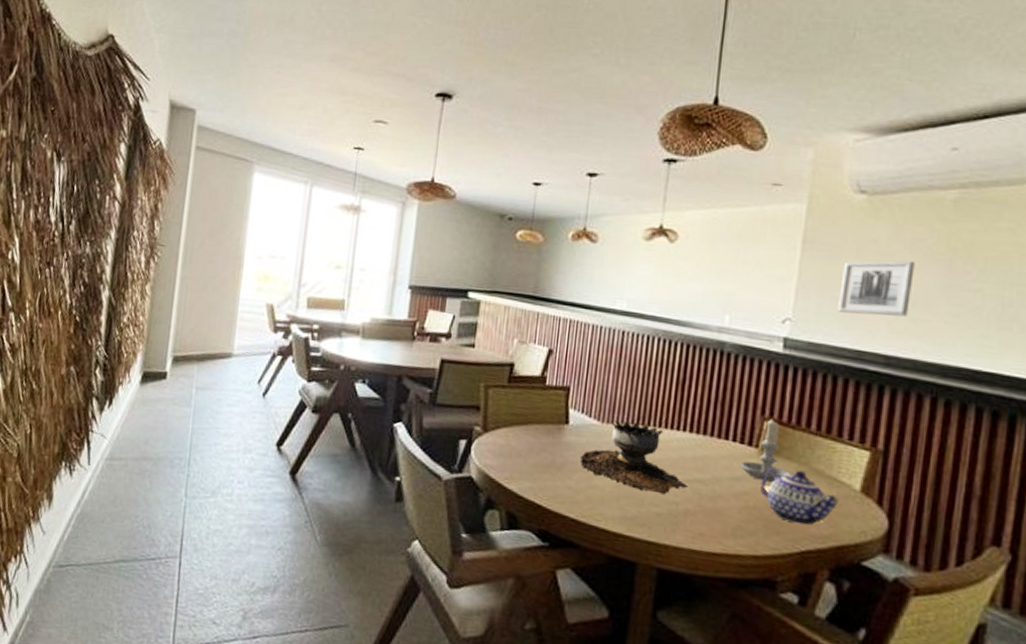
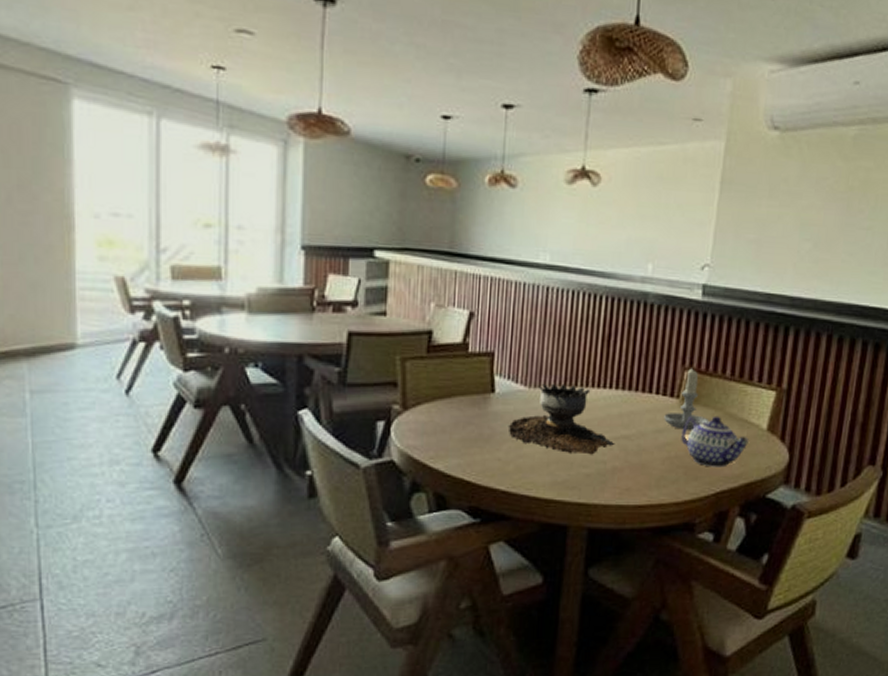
wall art: present [838,260,915,317] -> none [751,200,819,257]

